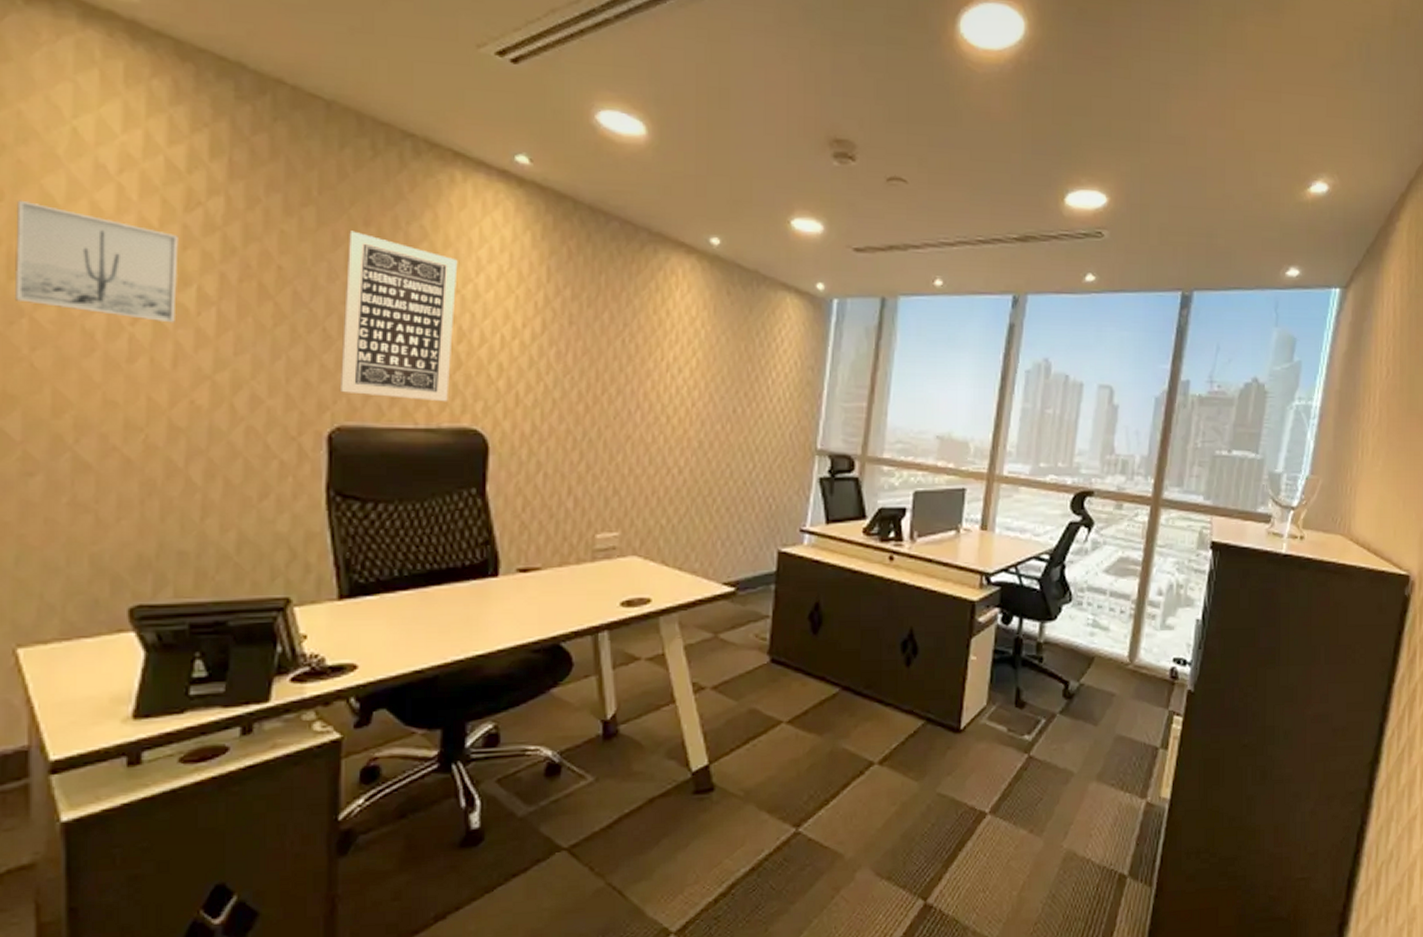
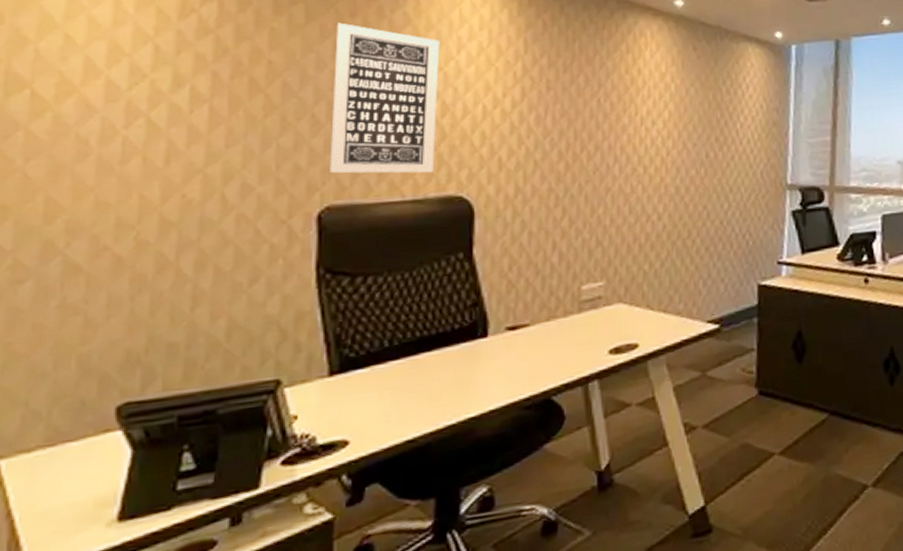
wall art: present [15,200,179,323] -> none [12,21,173,123]

